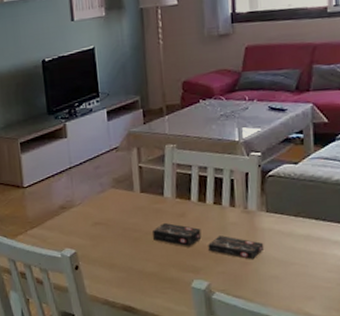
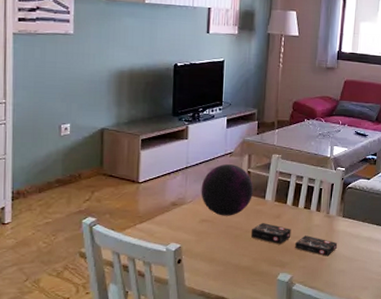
decorative orb: none [88,160,148,218] -> present [201,164,253,216]

